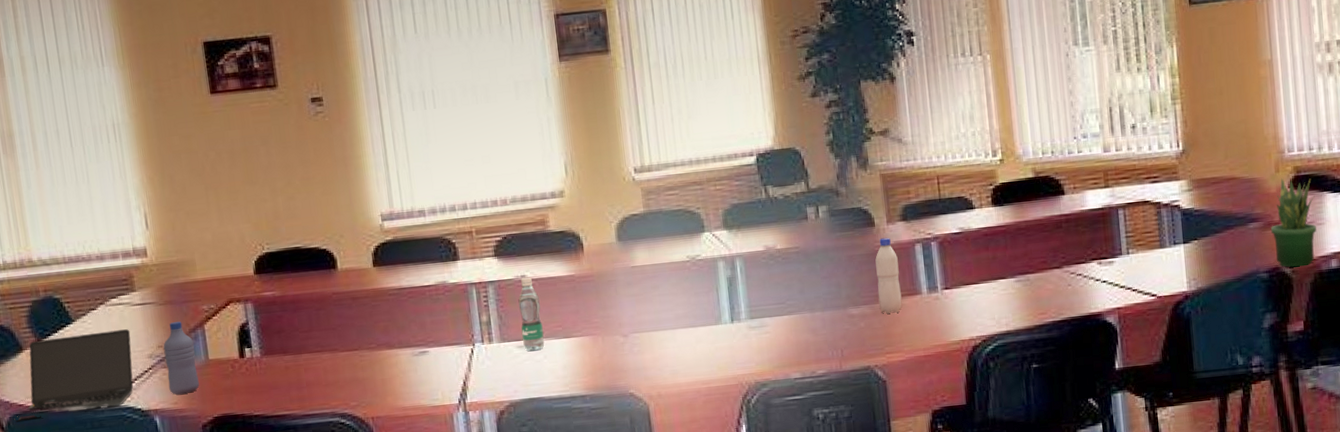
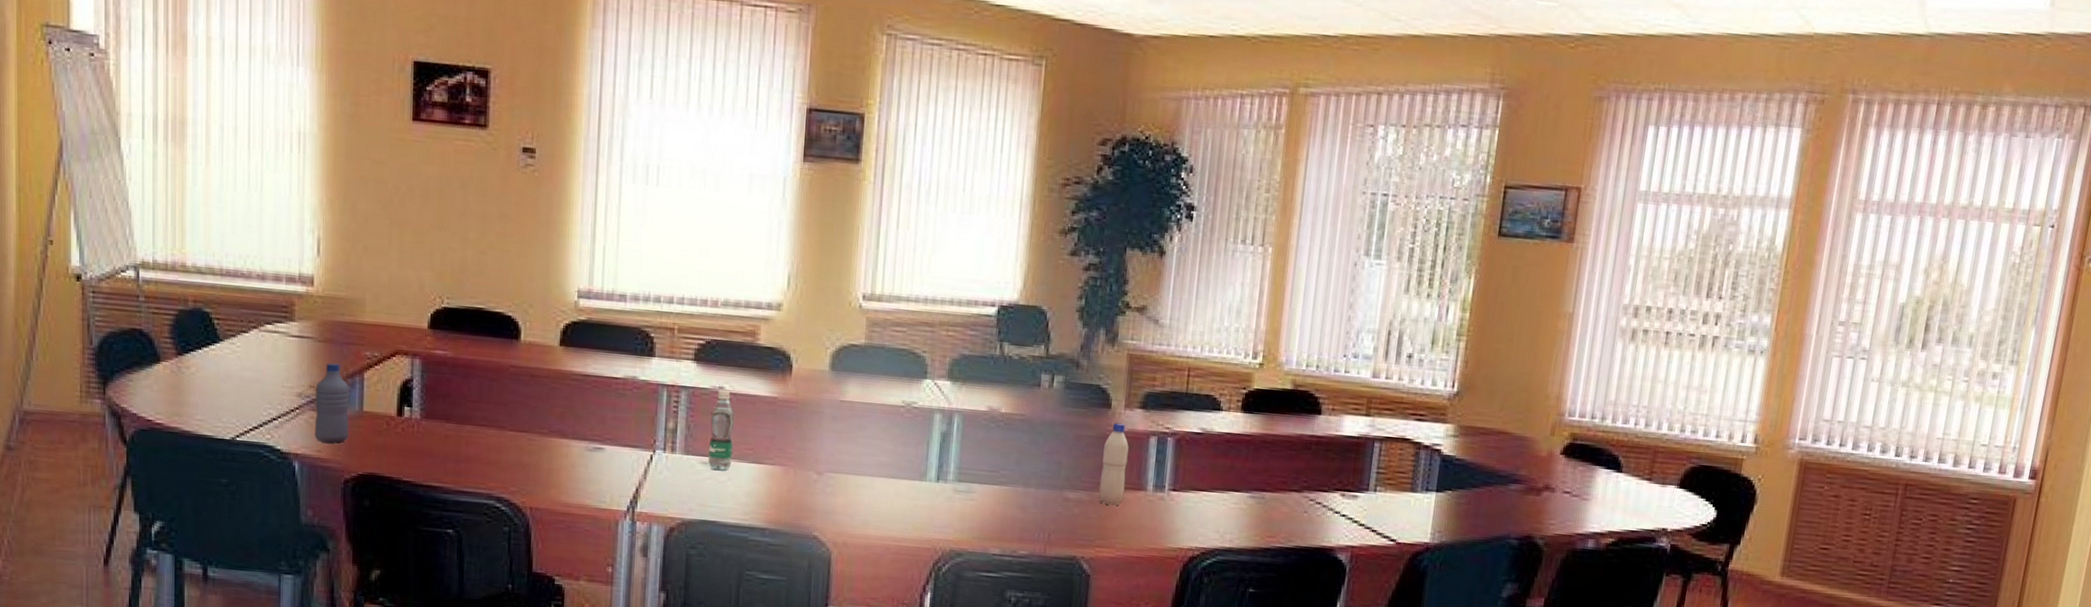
laptop: present [14,329,134,423] -> none [139,353,282,444]
planter: present [1271,178,1317,268] -> none [1531,442,1586,542]

